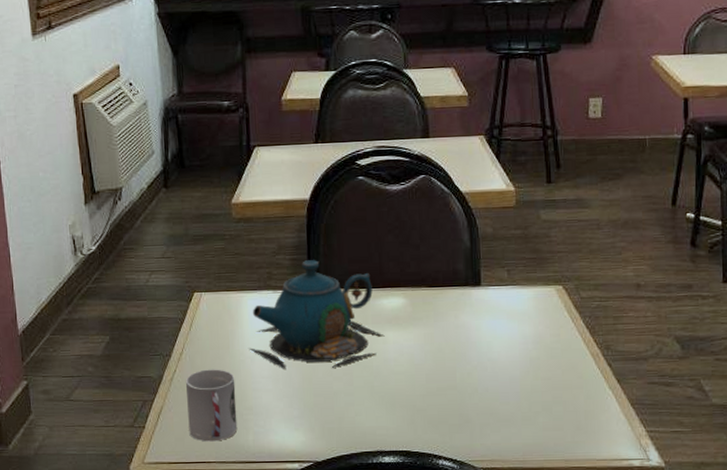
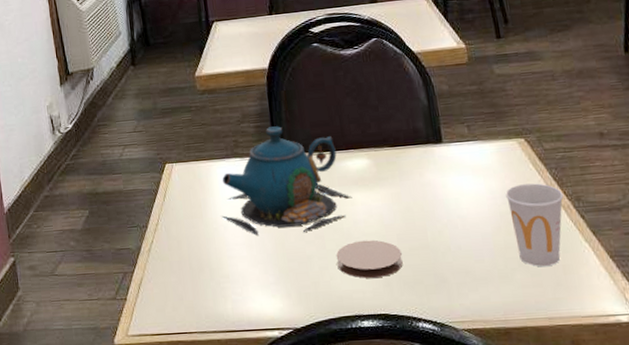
cup: present [185,369,238,442] -> none [162,238,216,312]
coaster: none [363,378,429,416] -> present [336,239,403,279]
cup: none [538,330,594,411] -> present [506,183,564,266]

